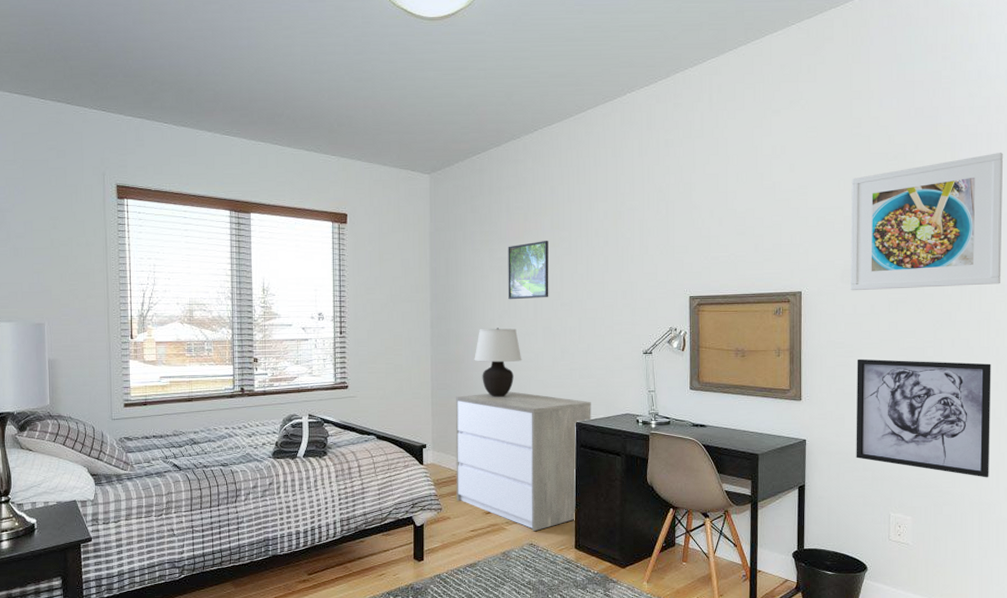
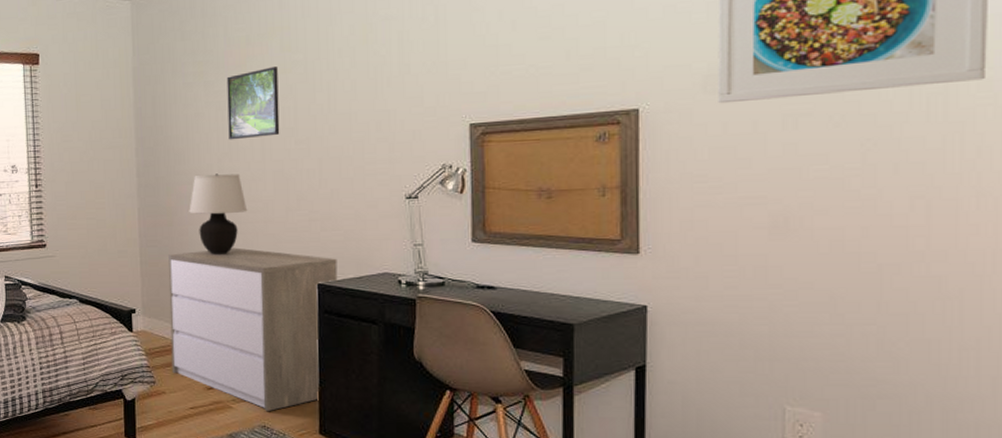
wall art: present [856,358,991,478] -> none [727,195,967,362]

